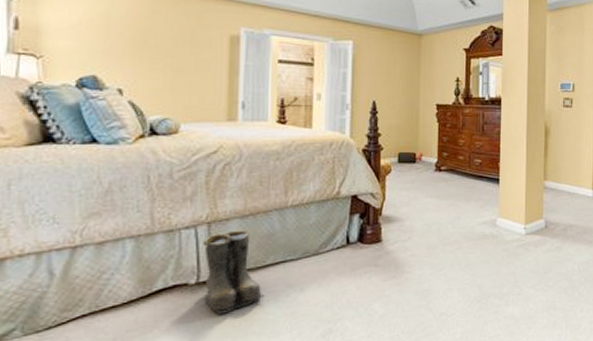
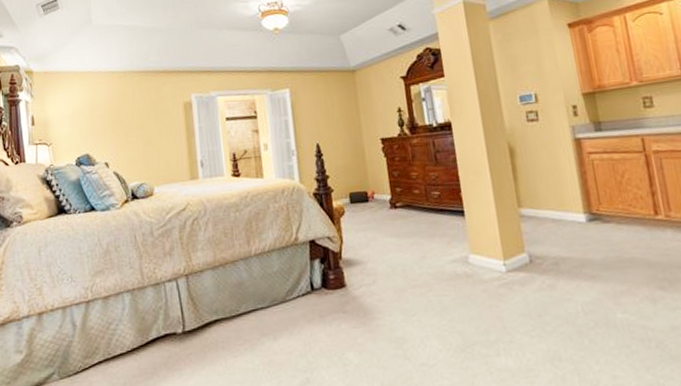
boots: present [203,230,265,314] -> none [184,280,243,362]

